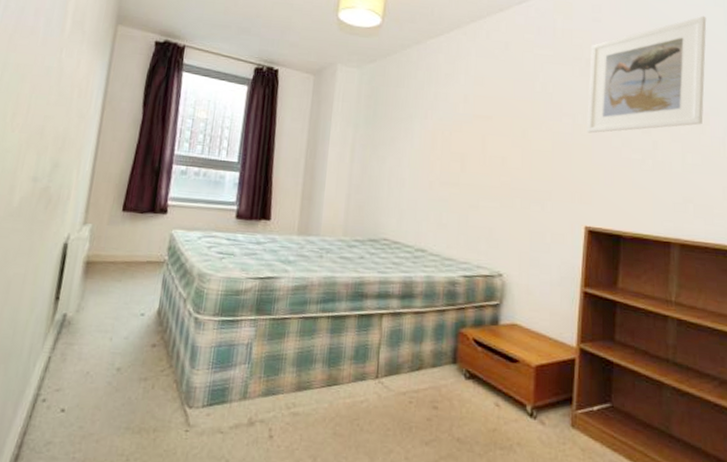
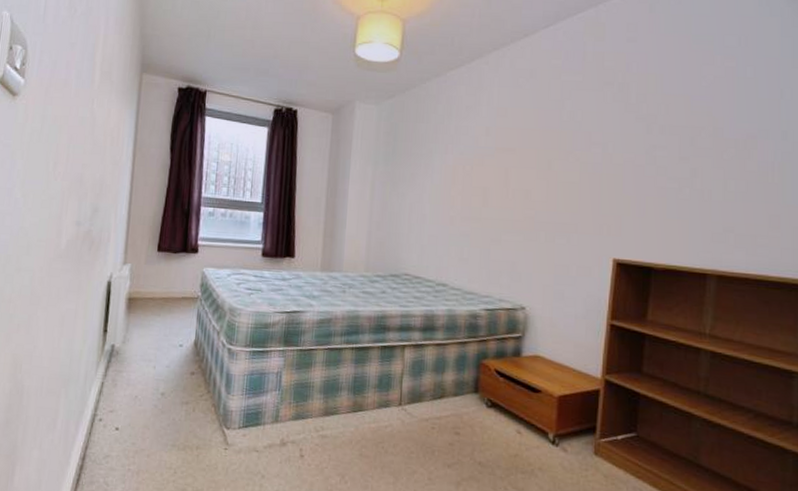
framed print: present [587,15,707,133] -> none [618,28,760,163]

